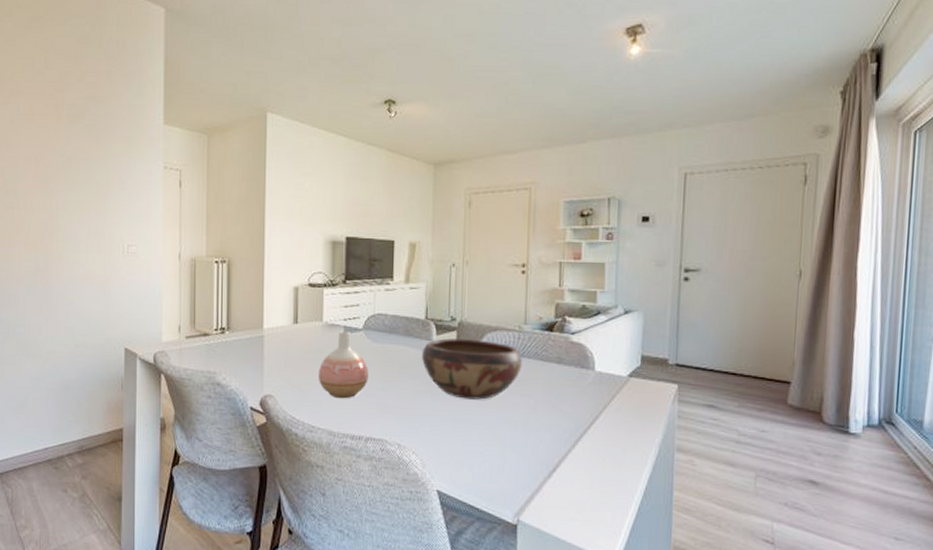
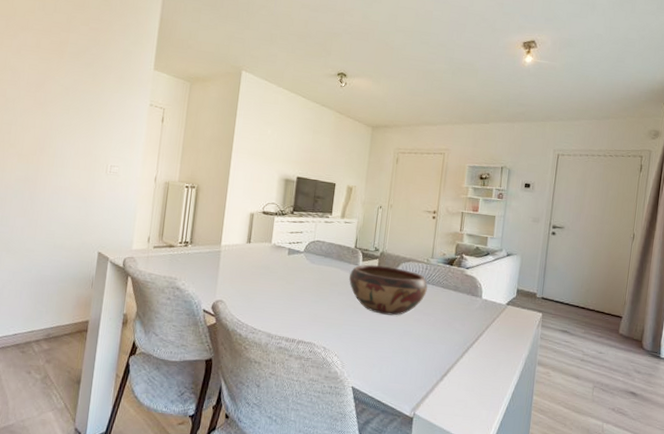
vase: present [318,330,369,399] -> none [263,252,306,308]

